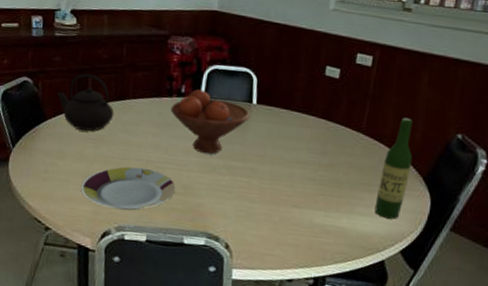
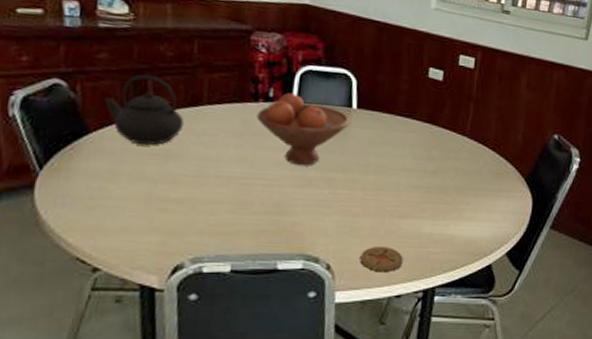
plate: present [81,166,176,210] -> none [142,185,267,238]
coaster: none [255,231,296,256] -> present [360,245,403,271]
wine bottle: present [374,117,413,219] -> none [481,119,515,222]

